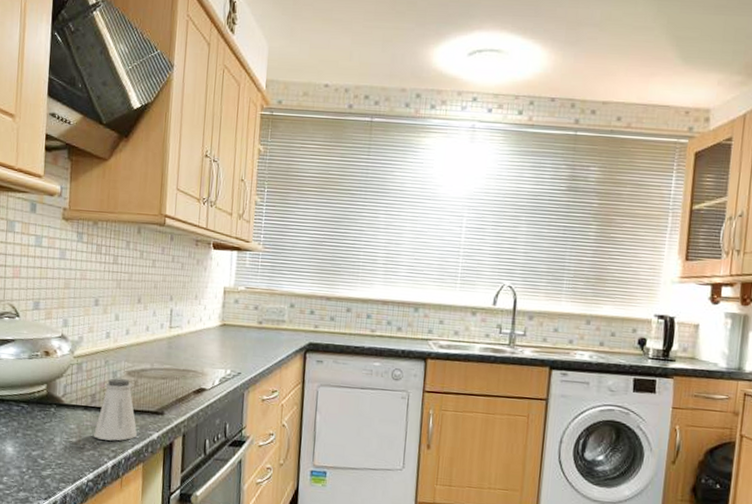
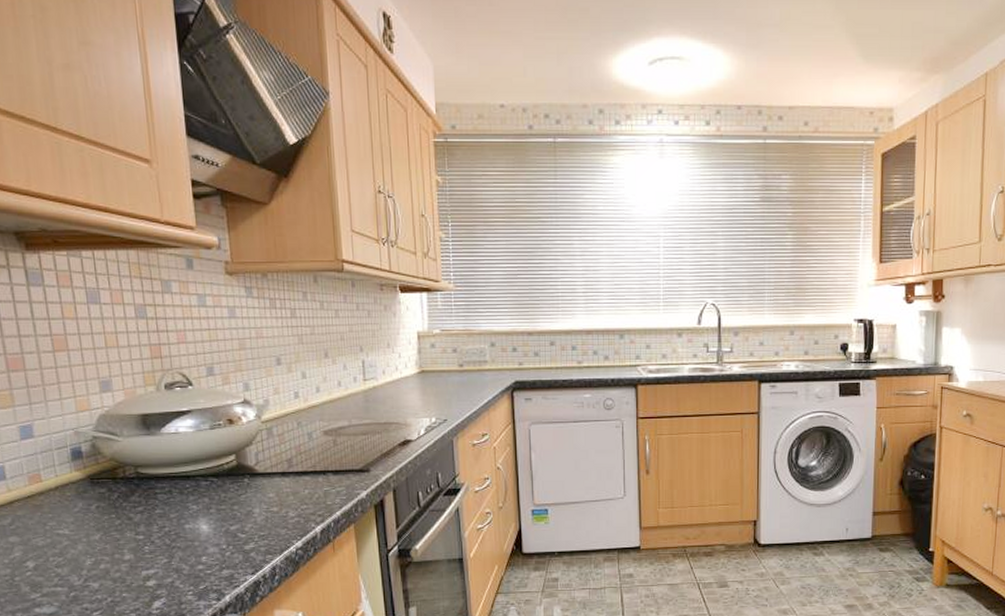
saltshaker: present [94,378,138,441] -> none [296,440,344,505]

